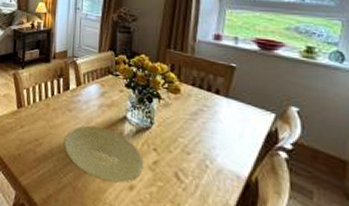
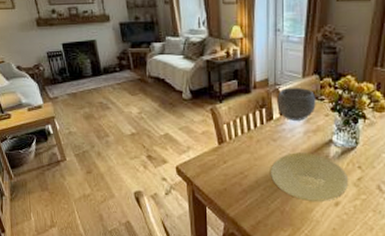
bowl: none [74,60,111,94] -> present [277,87,316,121]

